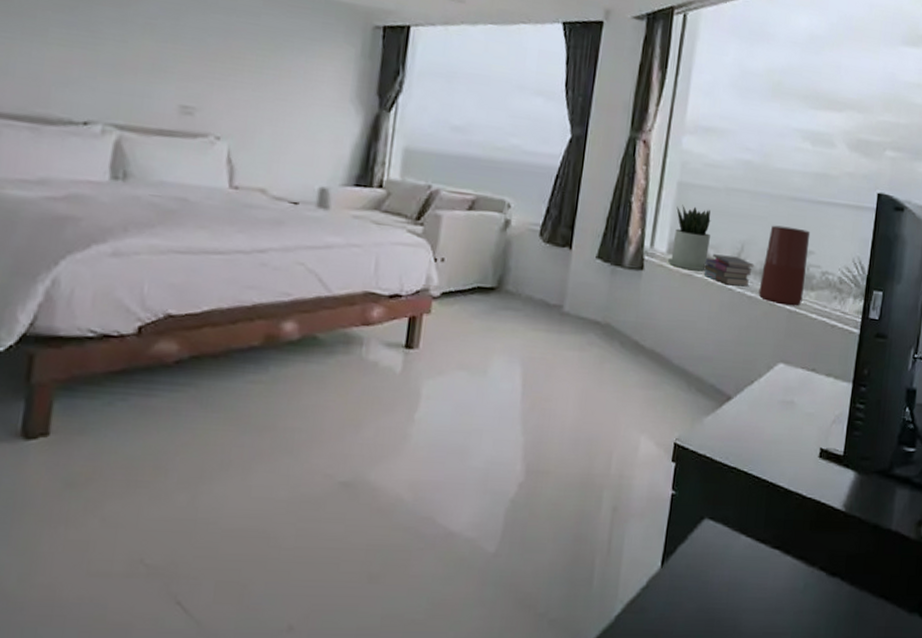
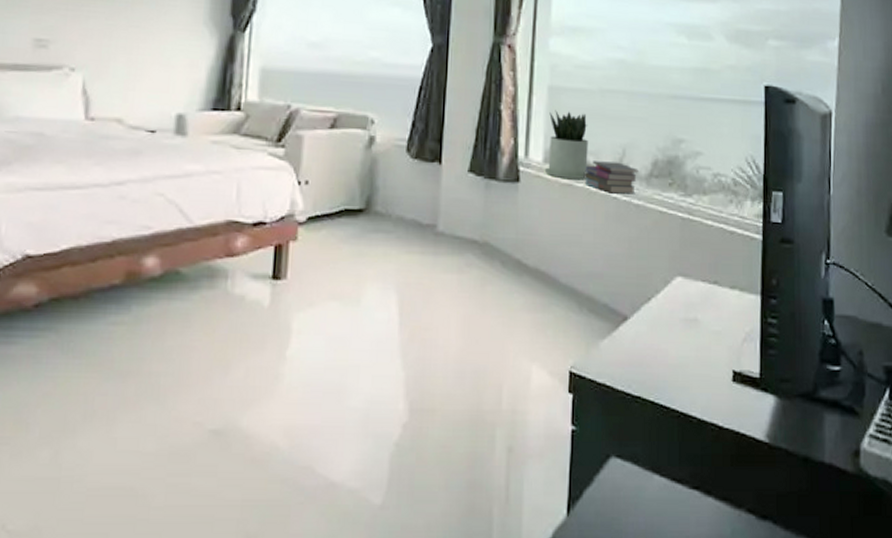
vase: present [758,225,811,305] -> none [646,126,696,212]

